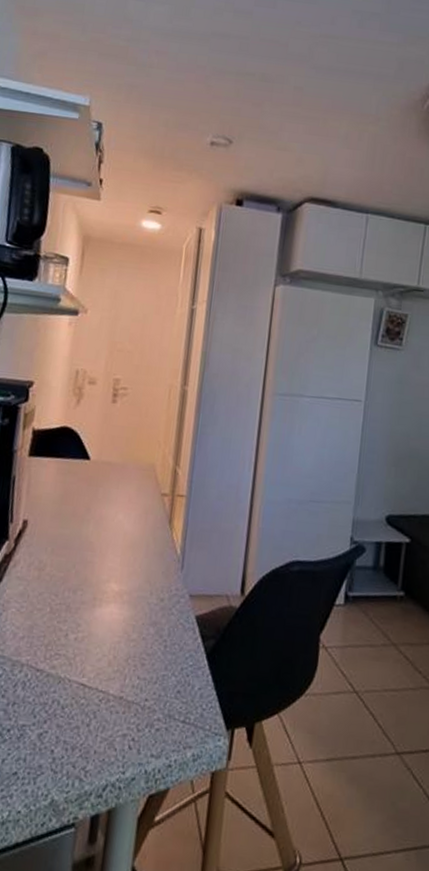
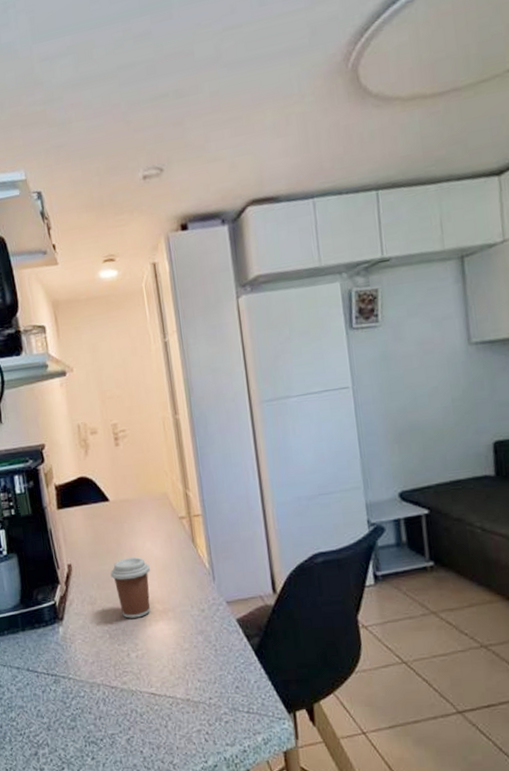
coffee cup: none [69,526,116,595] -> present [110,557,151,619]

